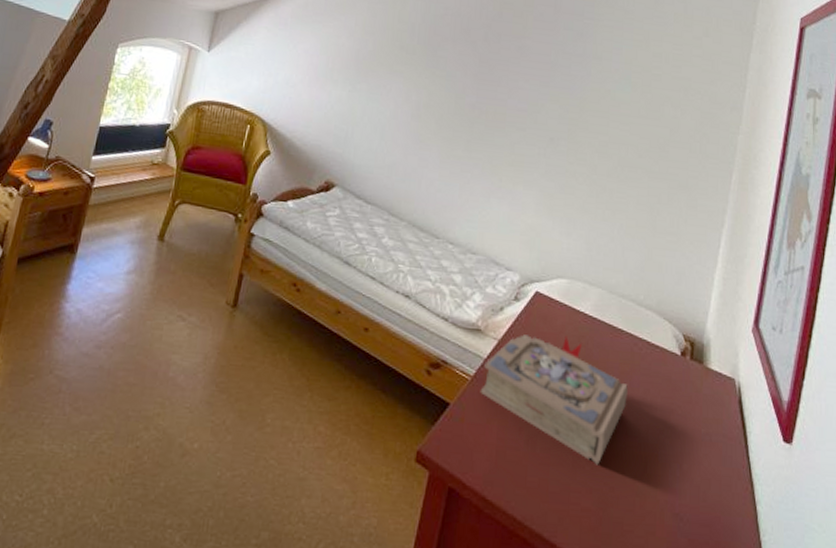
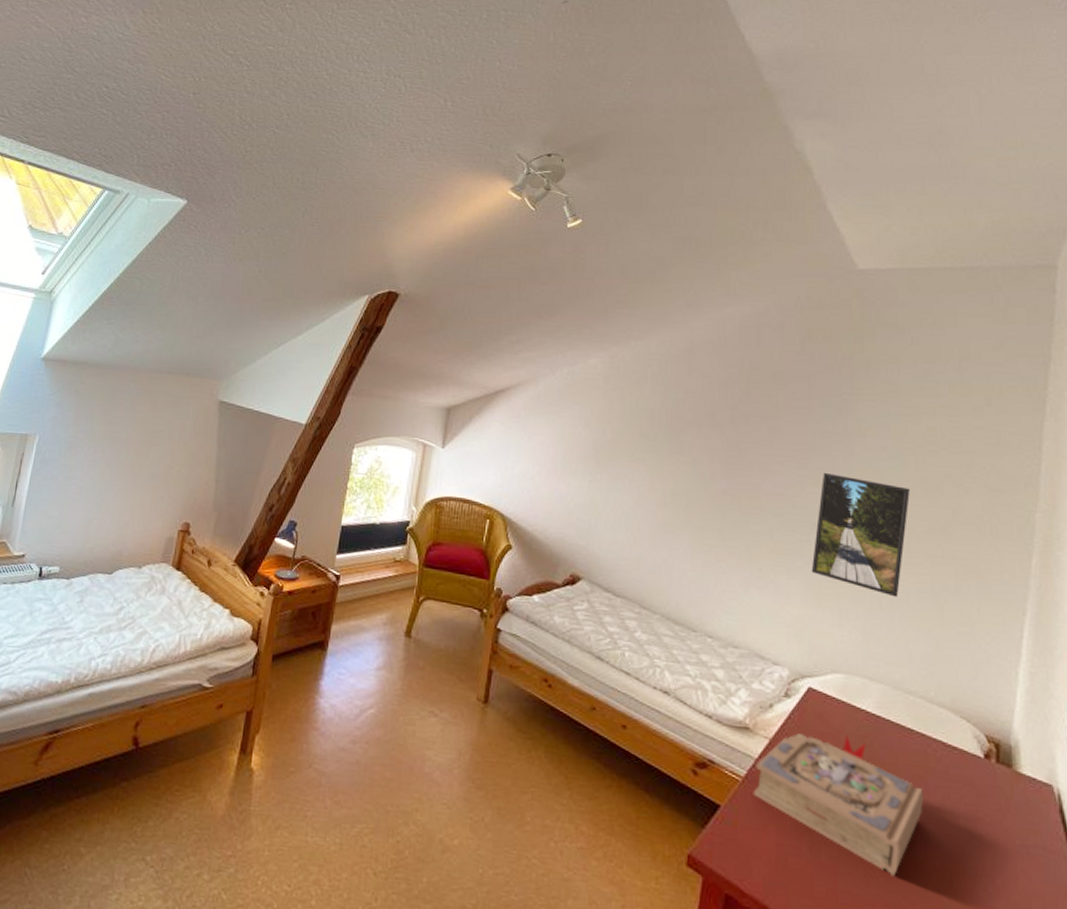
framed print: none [545,91,637,209] -> present [811,472,911,598]

